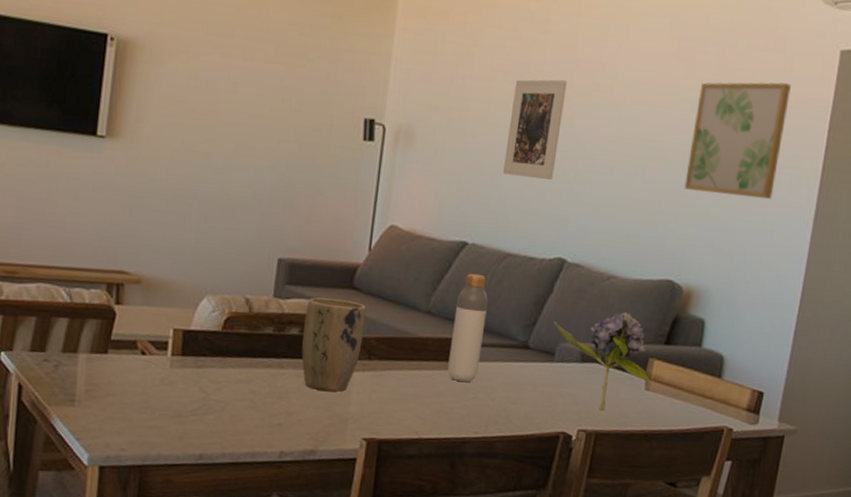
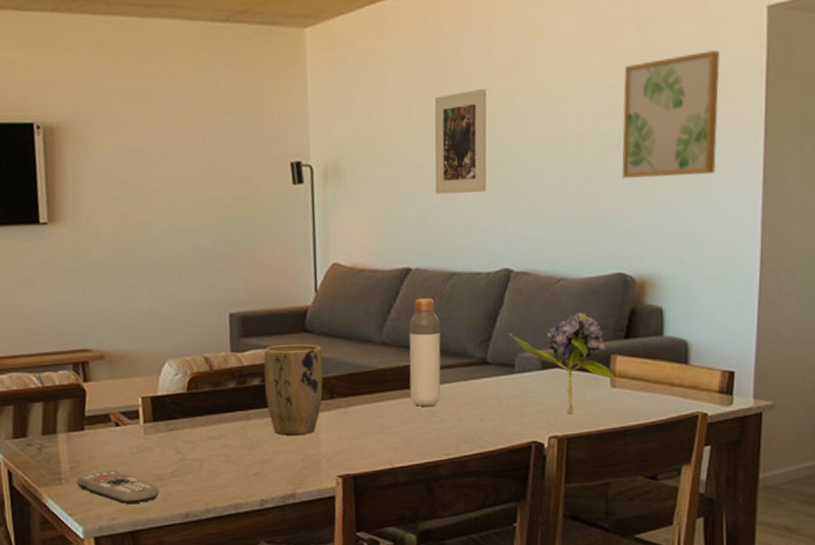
remote control: none [90,398,176,437] -> present [77,470,159,504]

